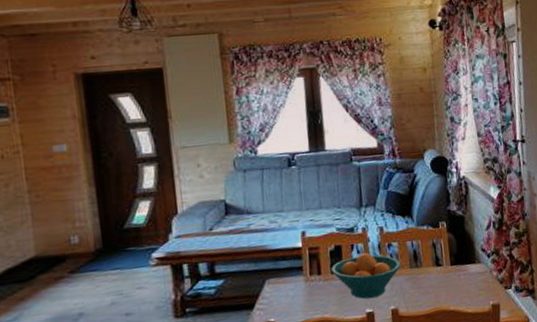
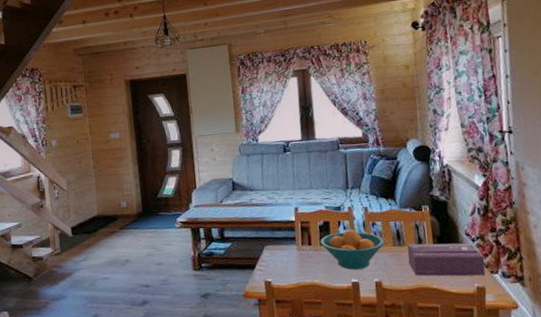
tissue box: none [424,259,500,299] -> present [407,243,486,277]

